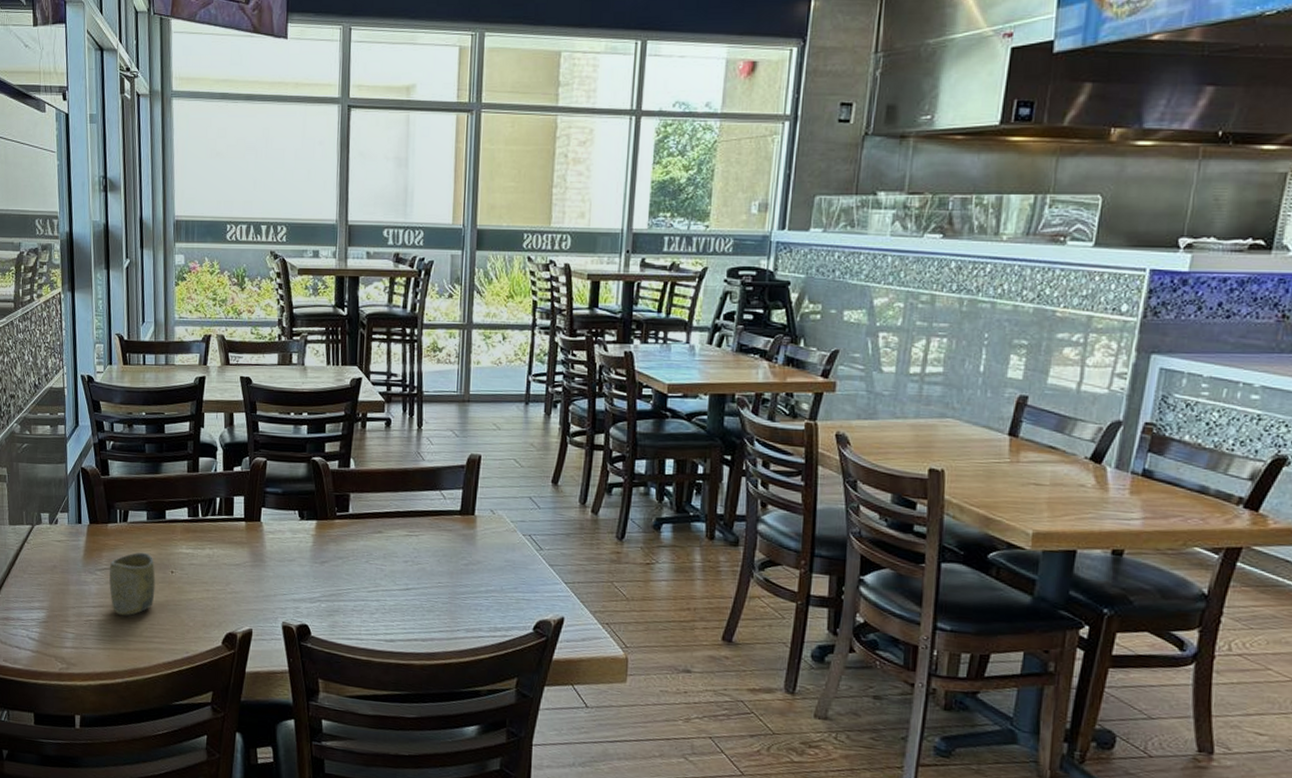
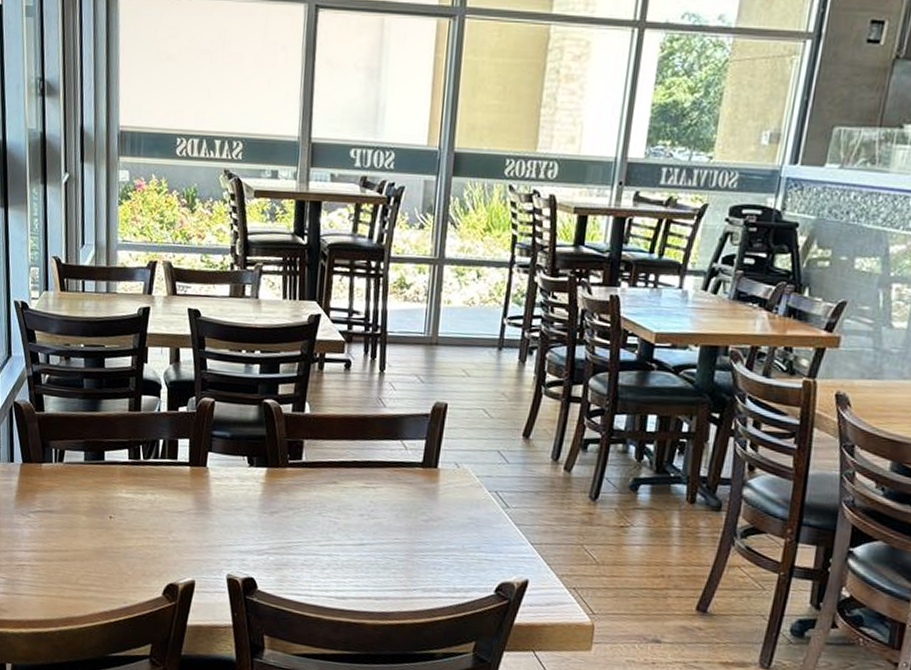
cup: present [109,552,156,616] -> none [43,495,93,562]

